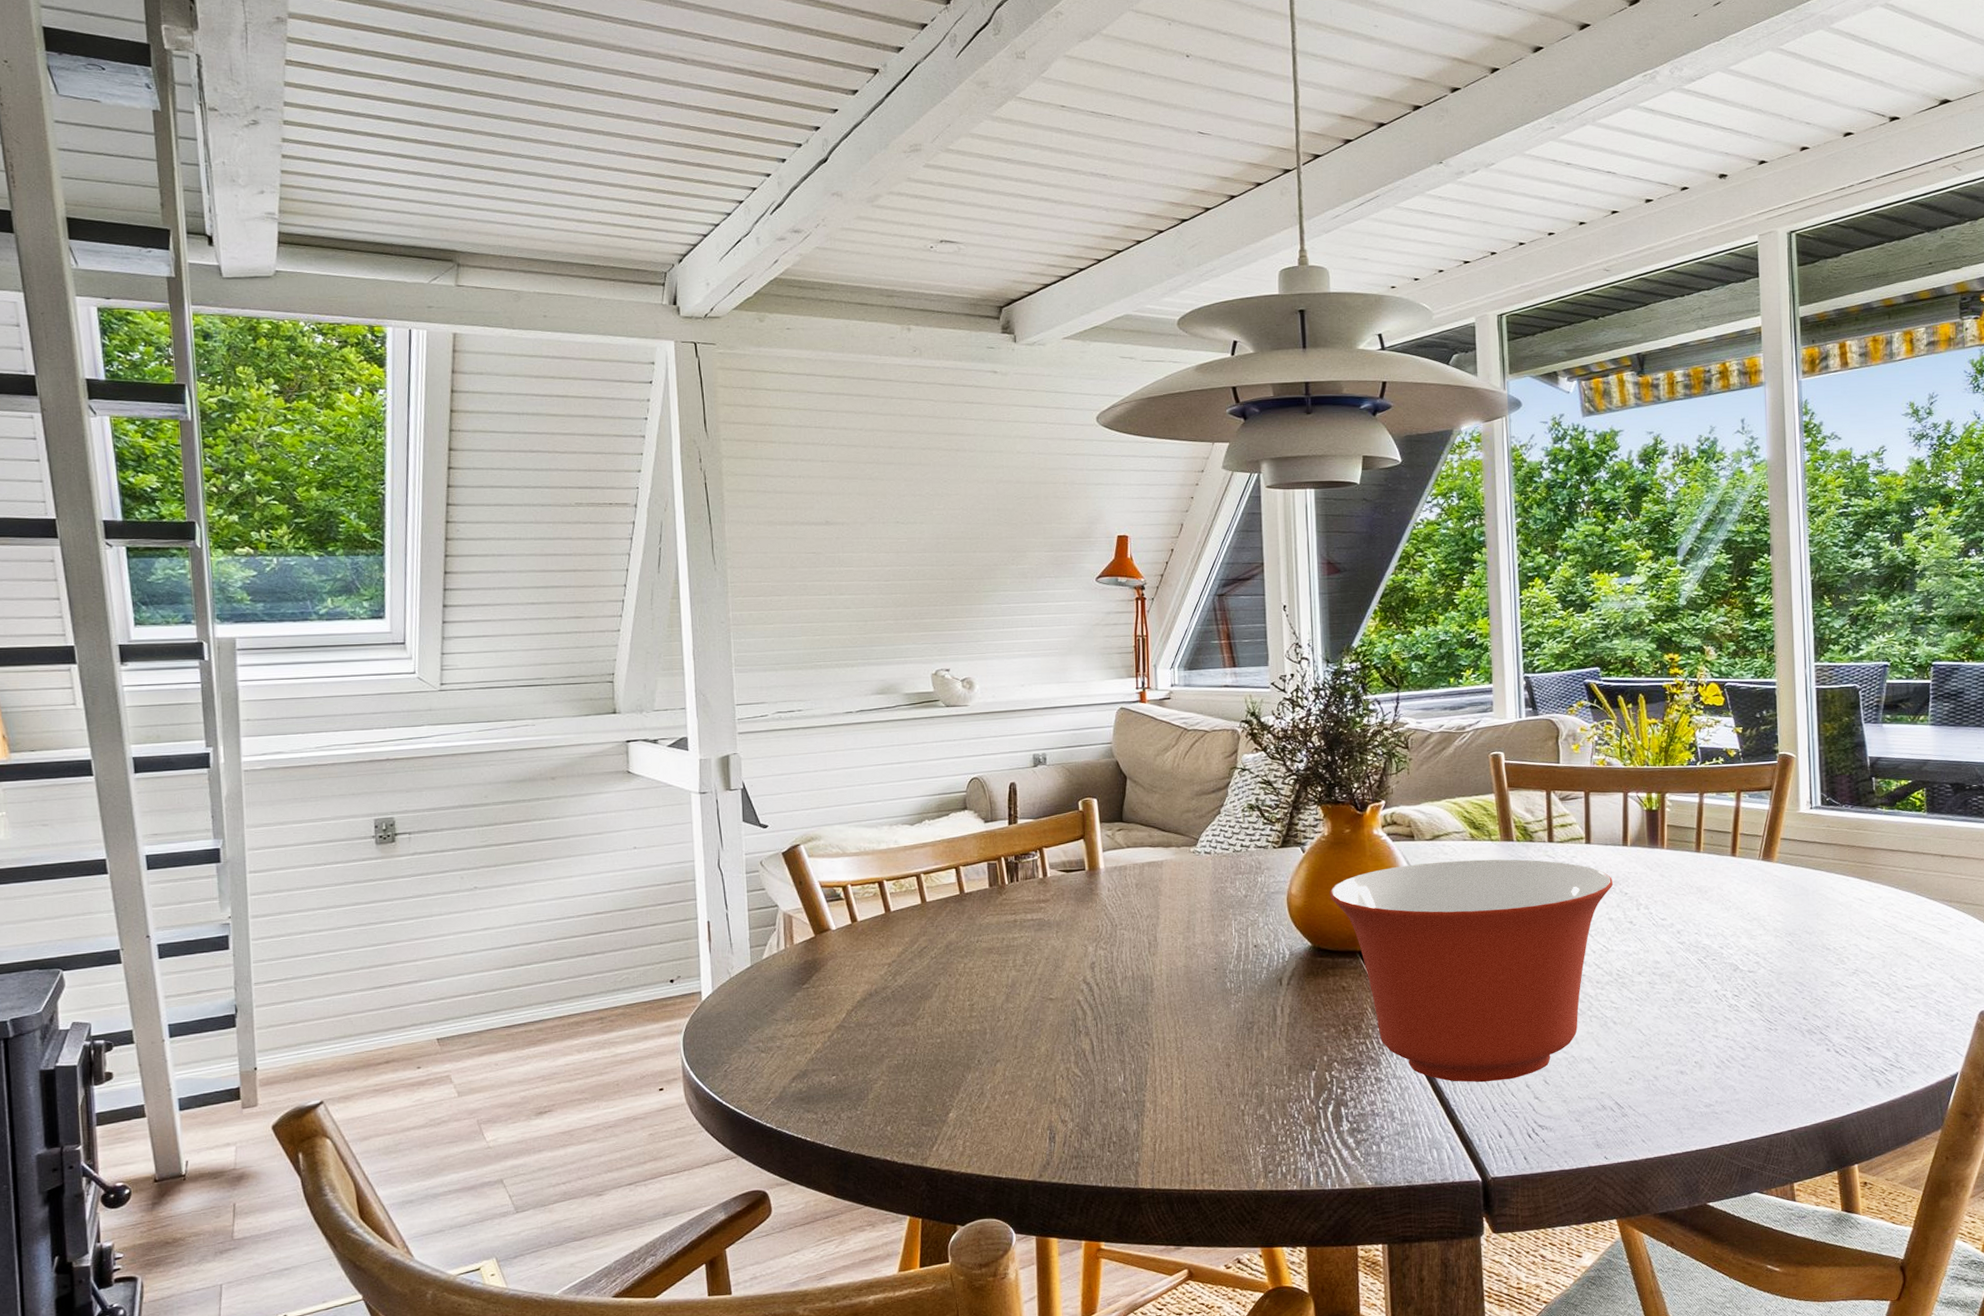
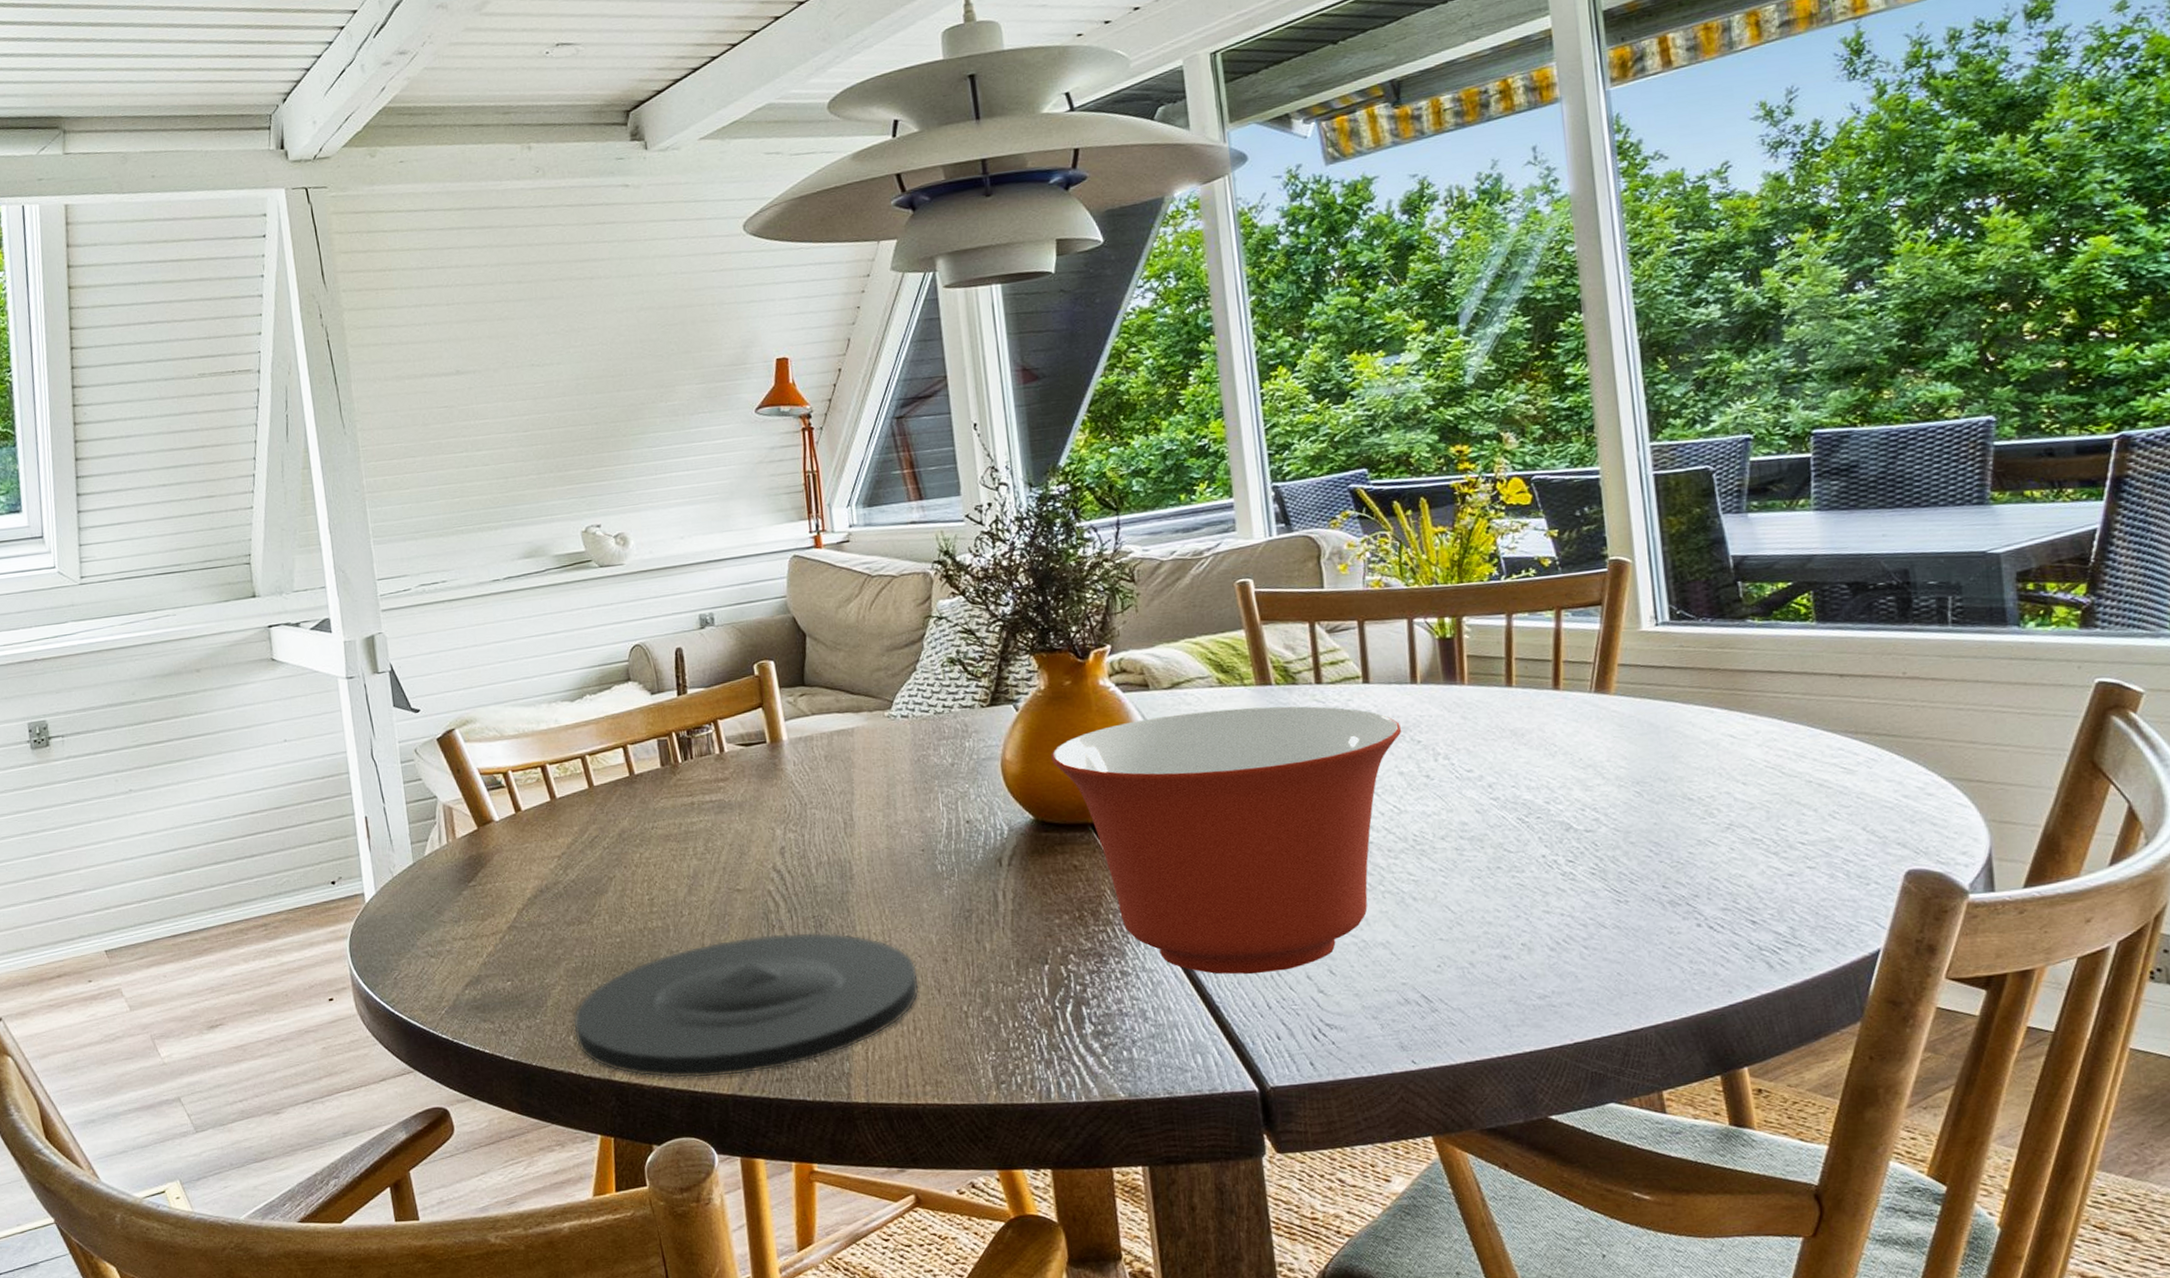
plate: none [892,1037,1205,1166] -> present [573,932,920,1079]

